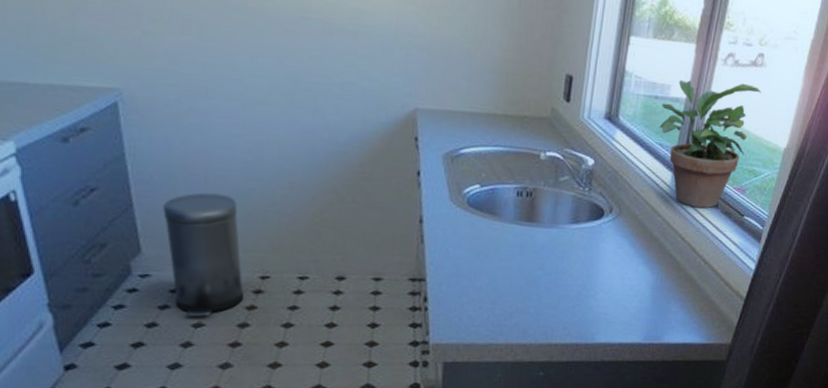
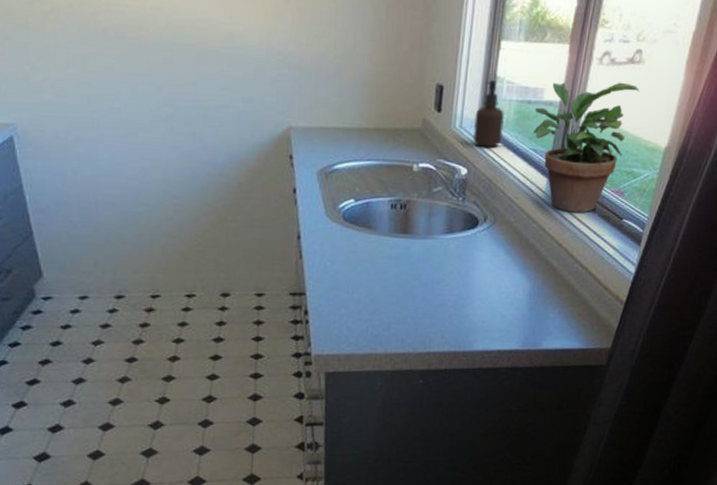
pedal bin: present [163,192,243,317] -> none [60,218,136,335]
soap dispenser: none [600,74,633,140] -> present [472,80,505,147]

